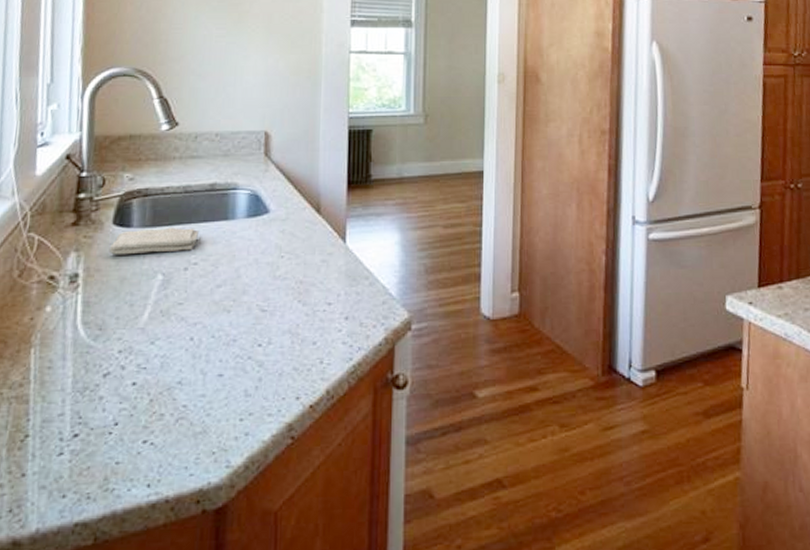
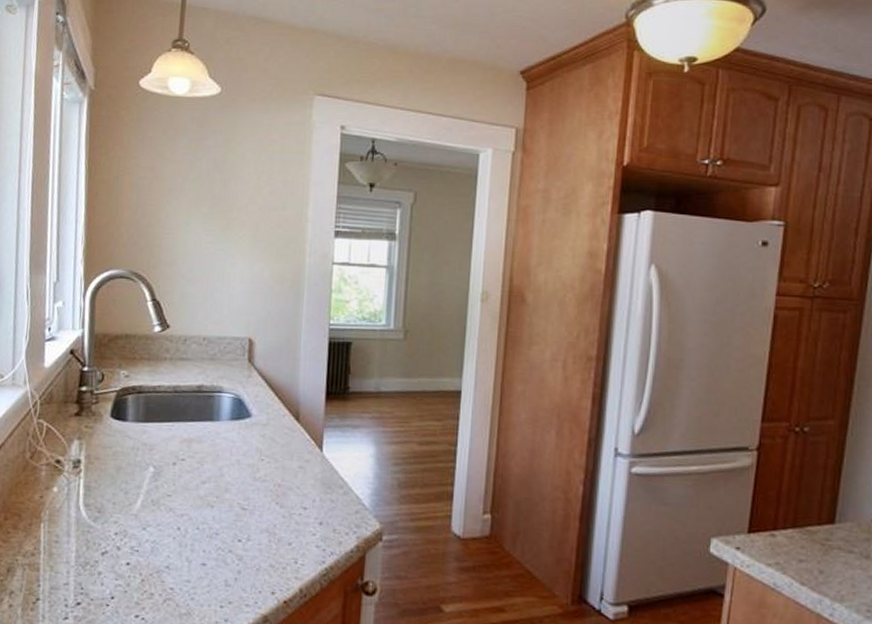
washcloth: present [108,227,200,255] -> none [106,423,187,447]

